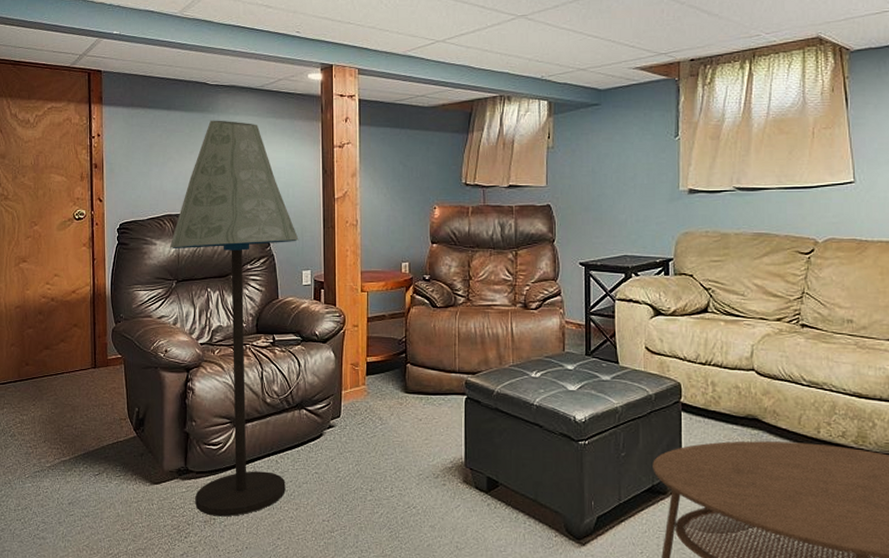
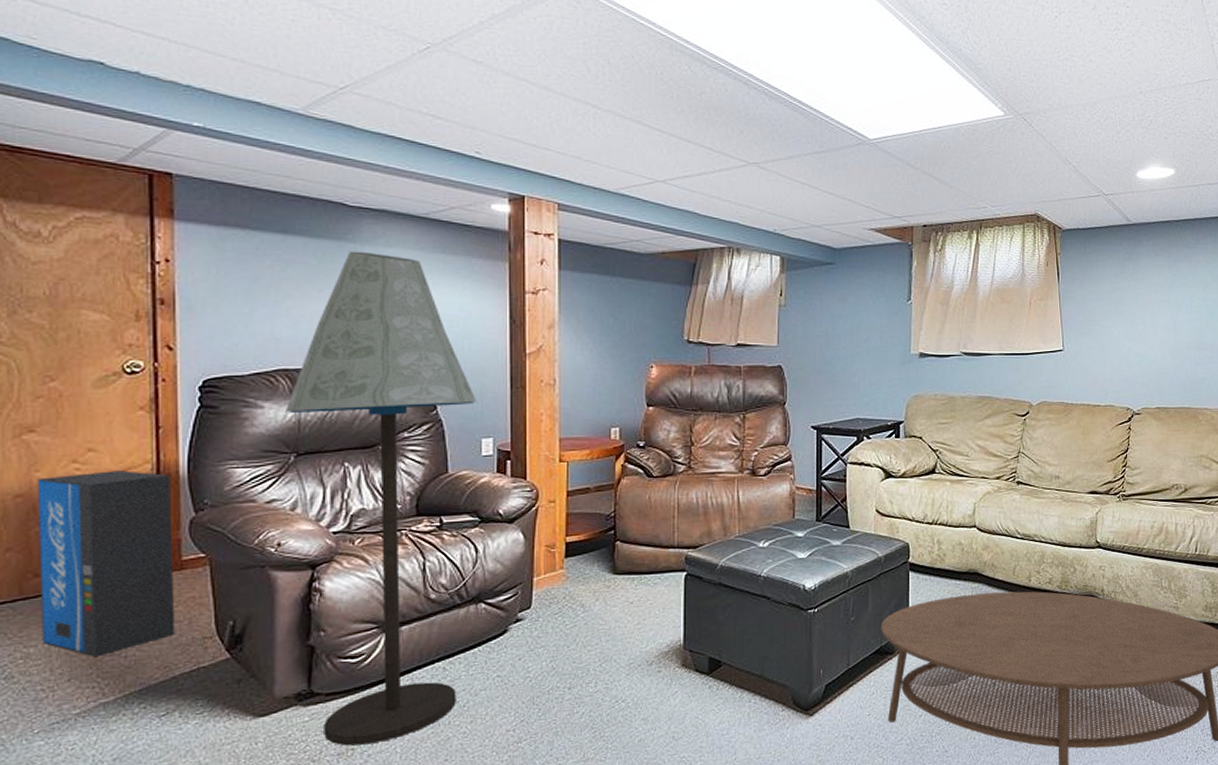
air purifier: none [27,291,104,426] -> present [37,470,175,656]

